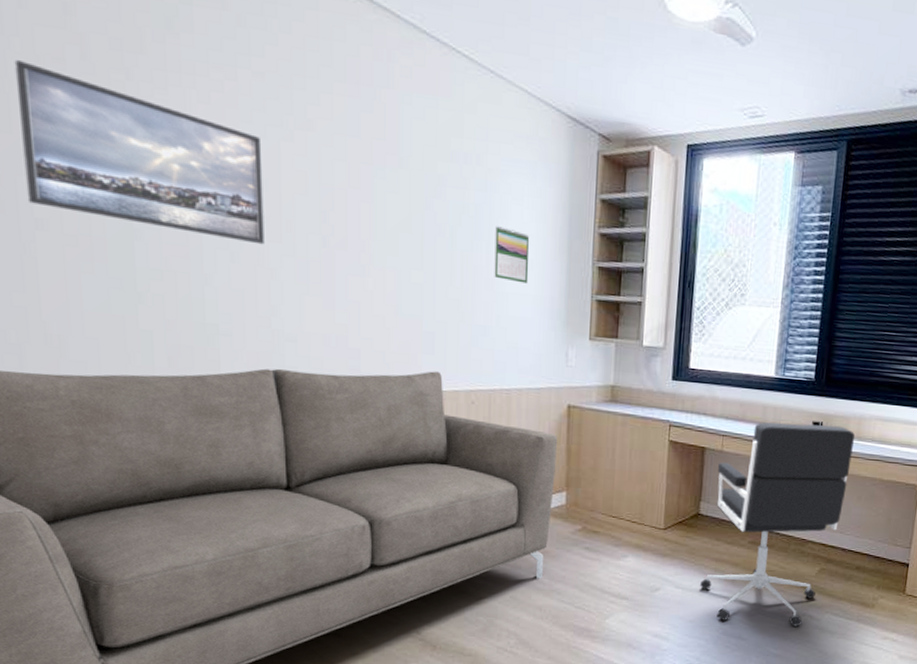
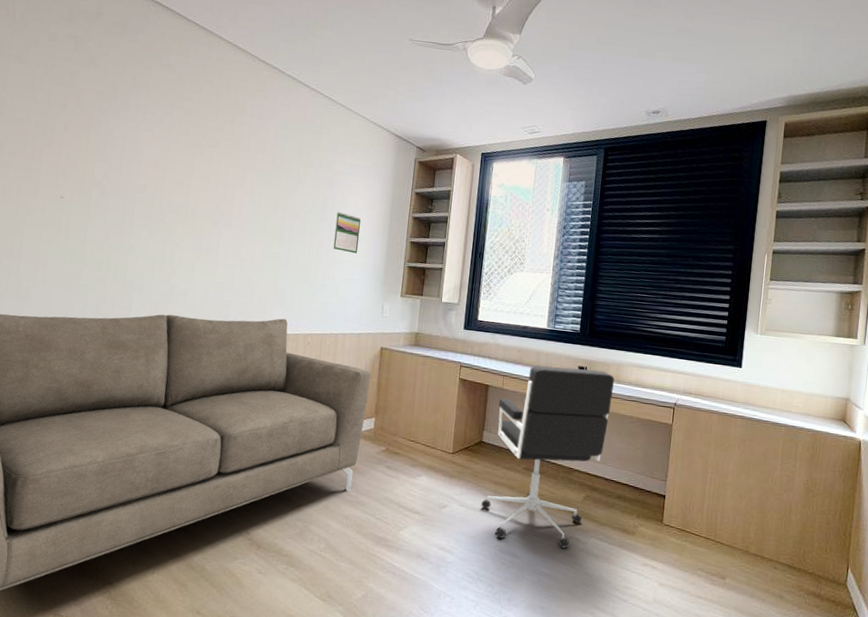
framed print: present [14,60,264,245] -> none [25,107,182,225]

